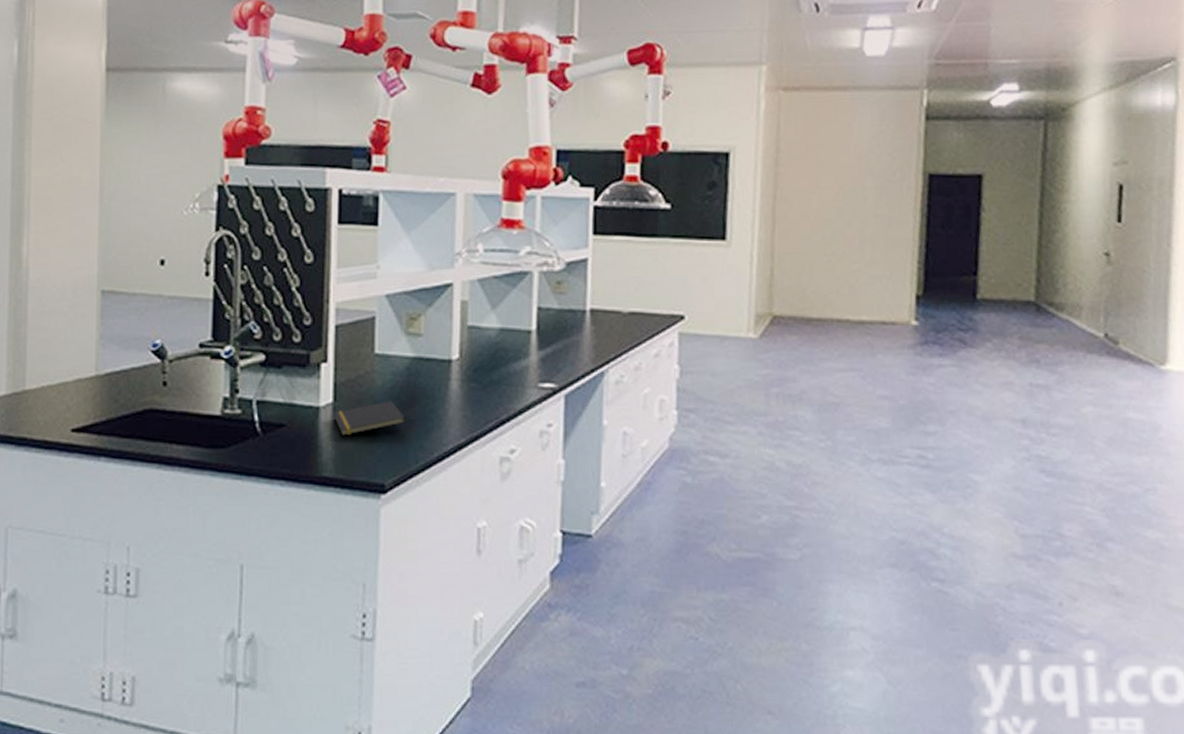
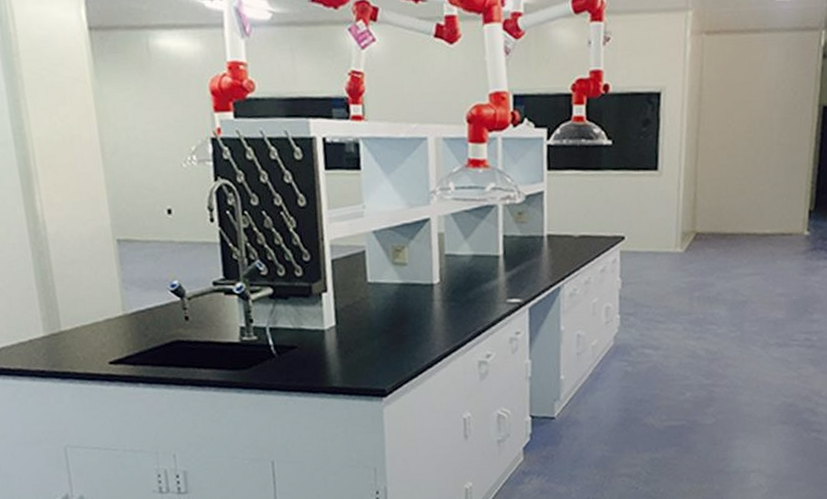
notepad: present [333,400,405,436] -> none [336,321,398,352]

